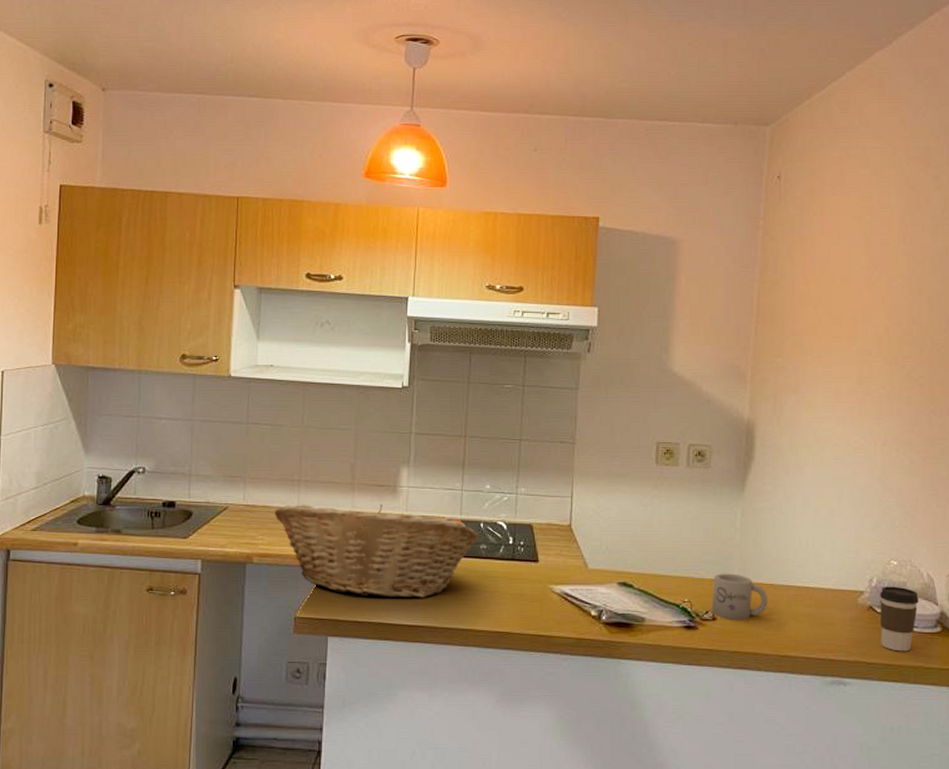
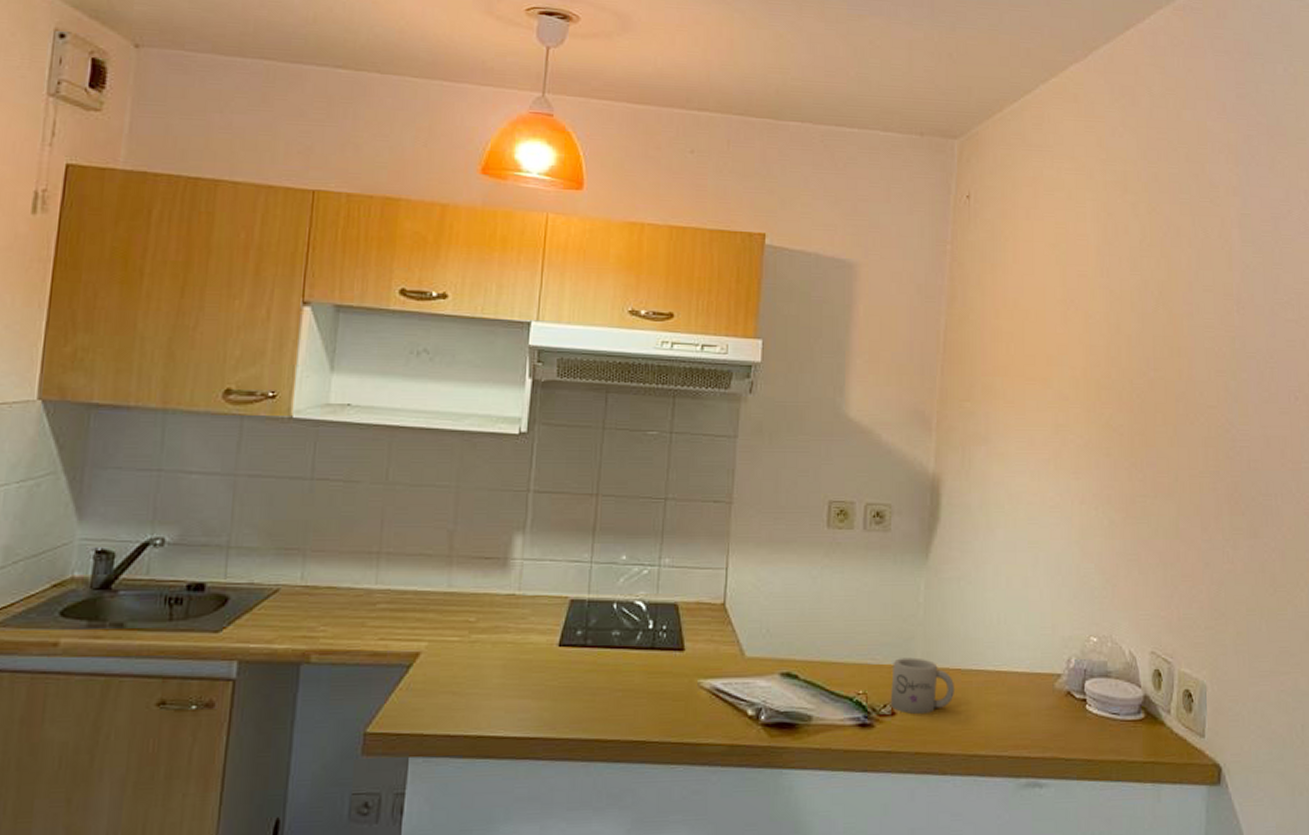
fruit basket: present [274,504,479,598] -> none [343,581,611,703]
coffee cup: present [880,586,919,652] -> none [1079,667,1120,744]

